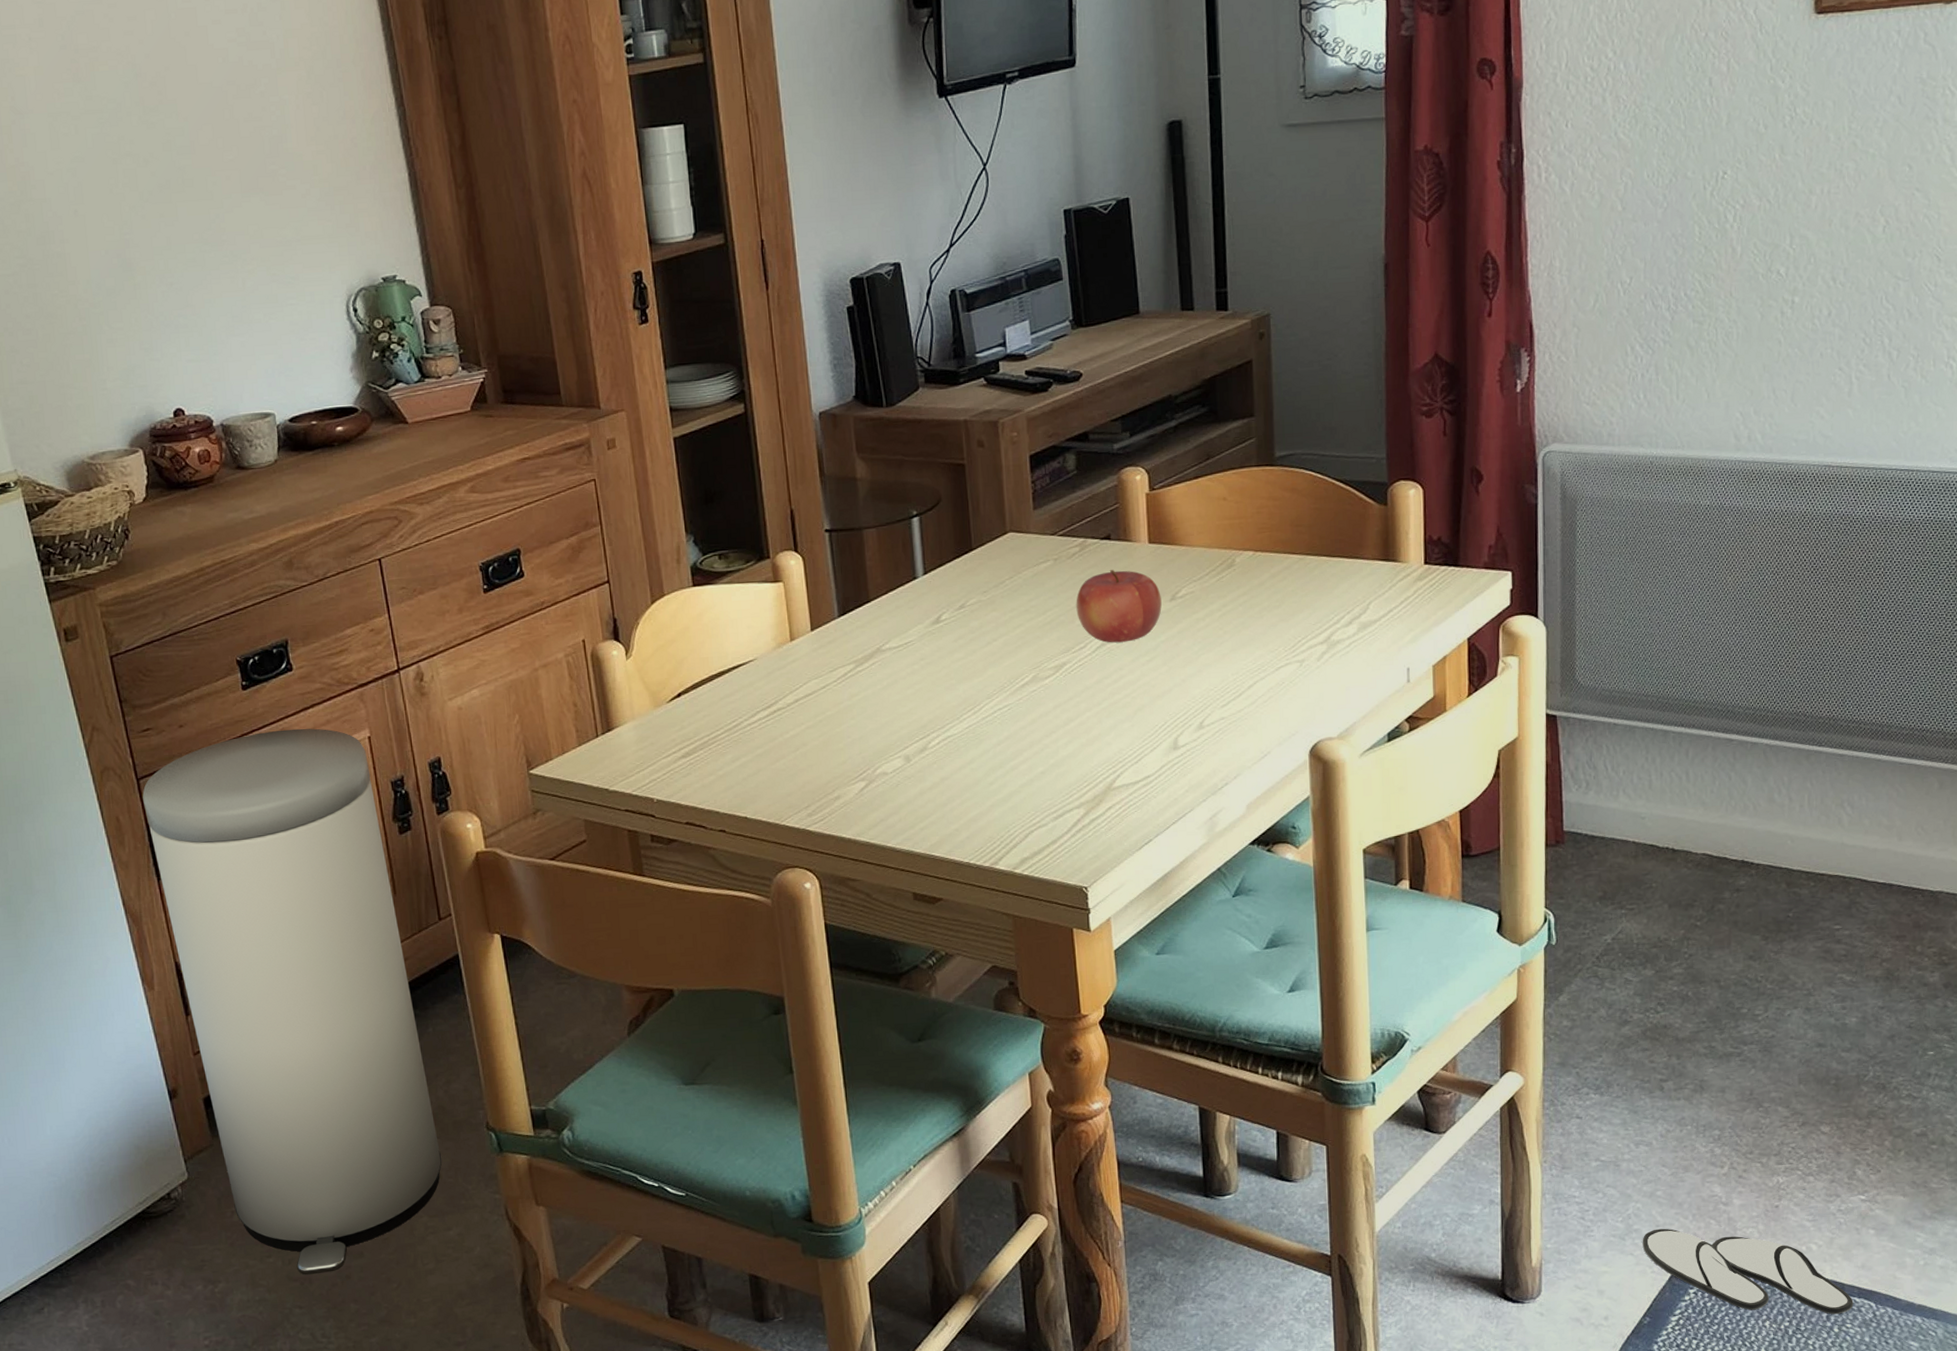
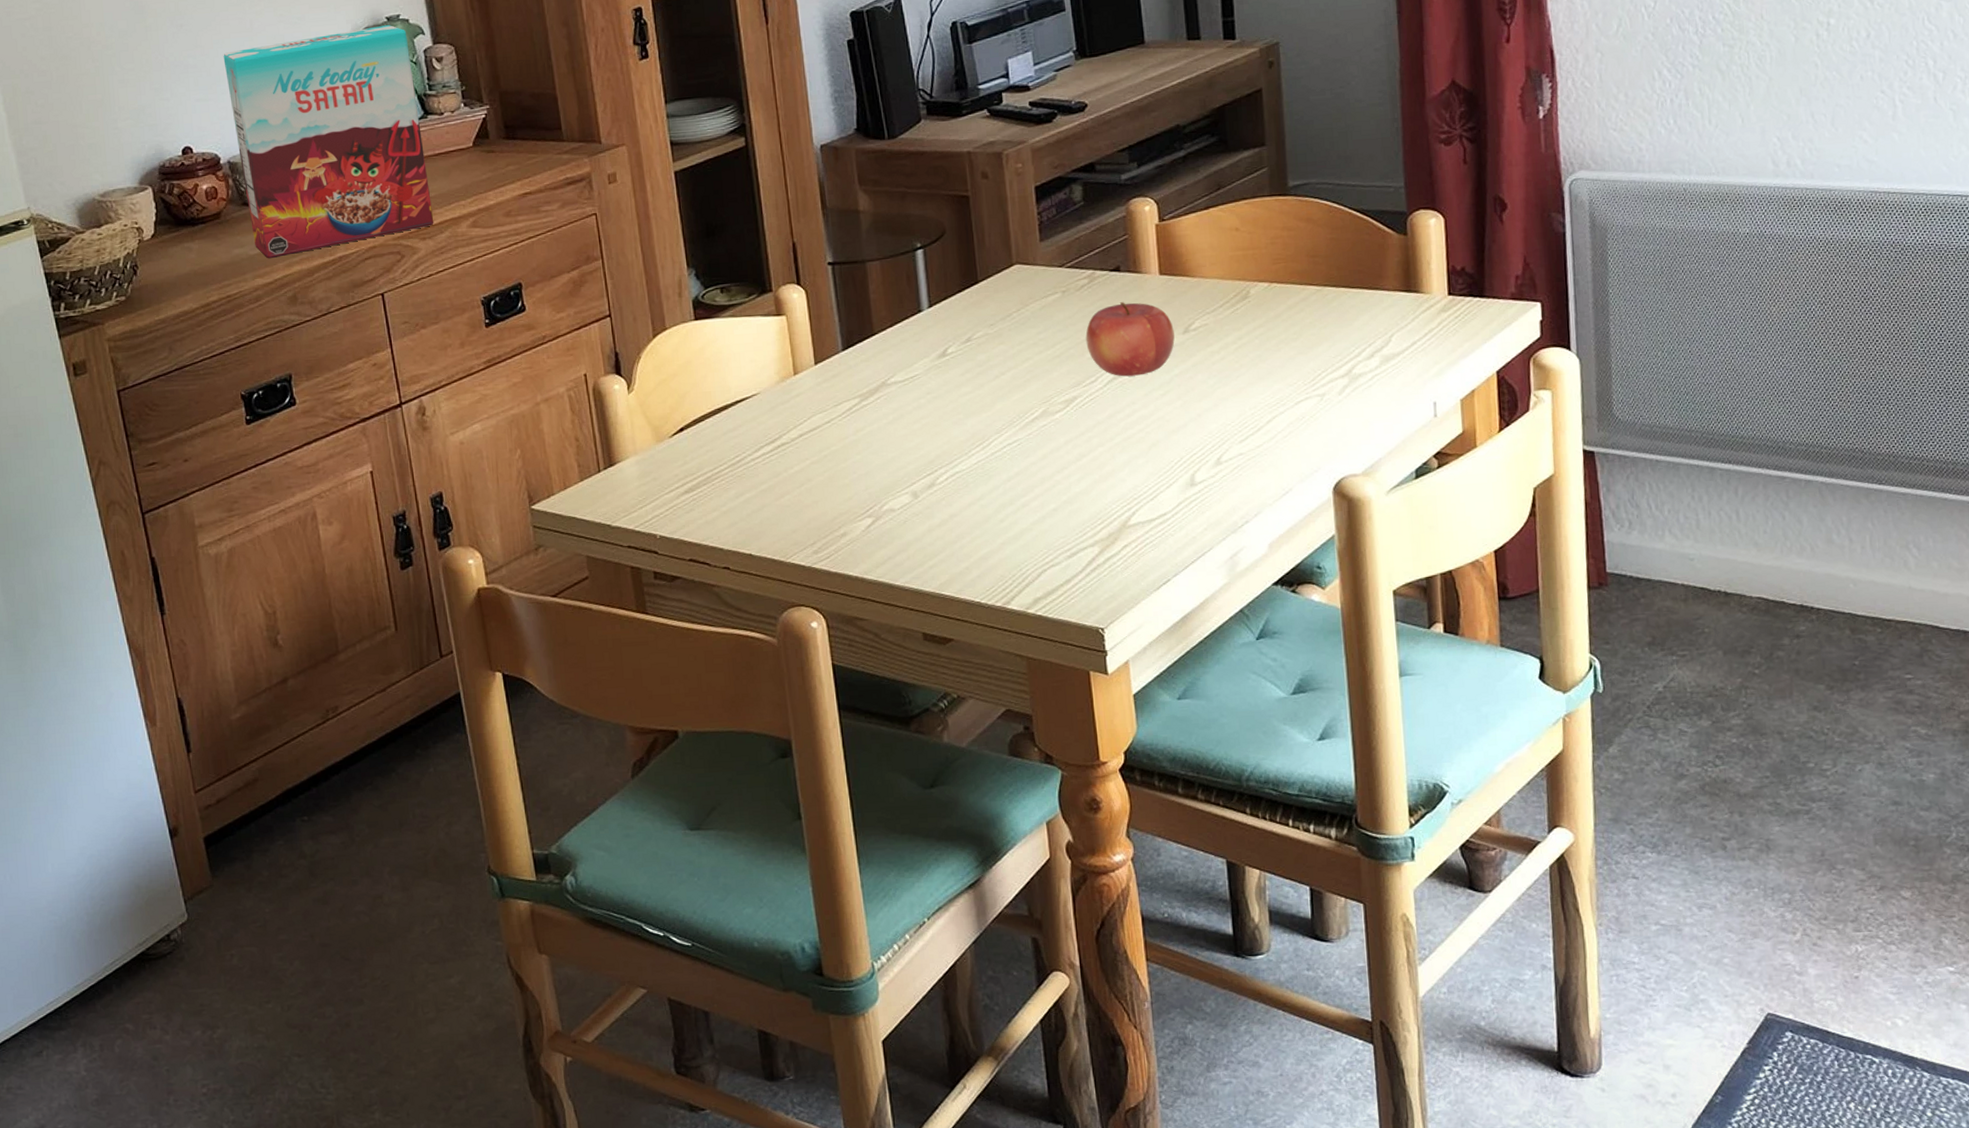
pedal bin: present [142,728,442,1275] -> none [147,463,443,1022]
cereal box: none [215,285,432,524] -> present [223,24,434,259]
slippers: present [1642,1228,1854,1315] -> none [1710,999,1947,1097]

